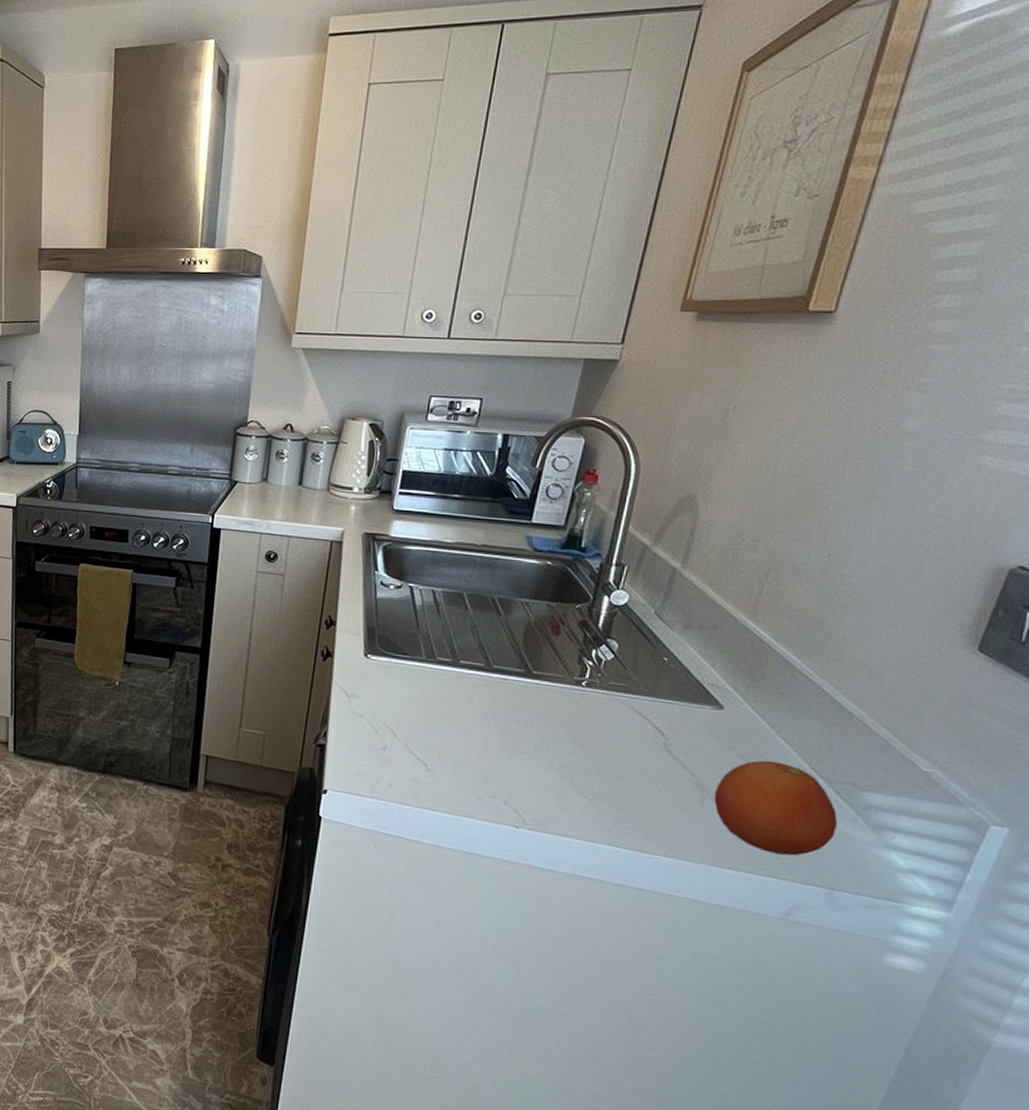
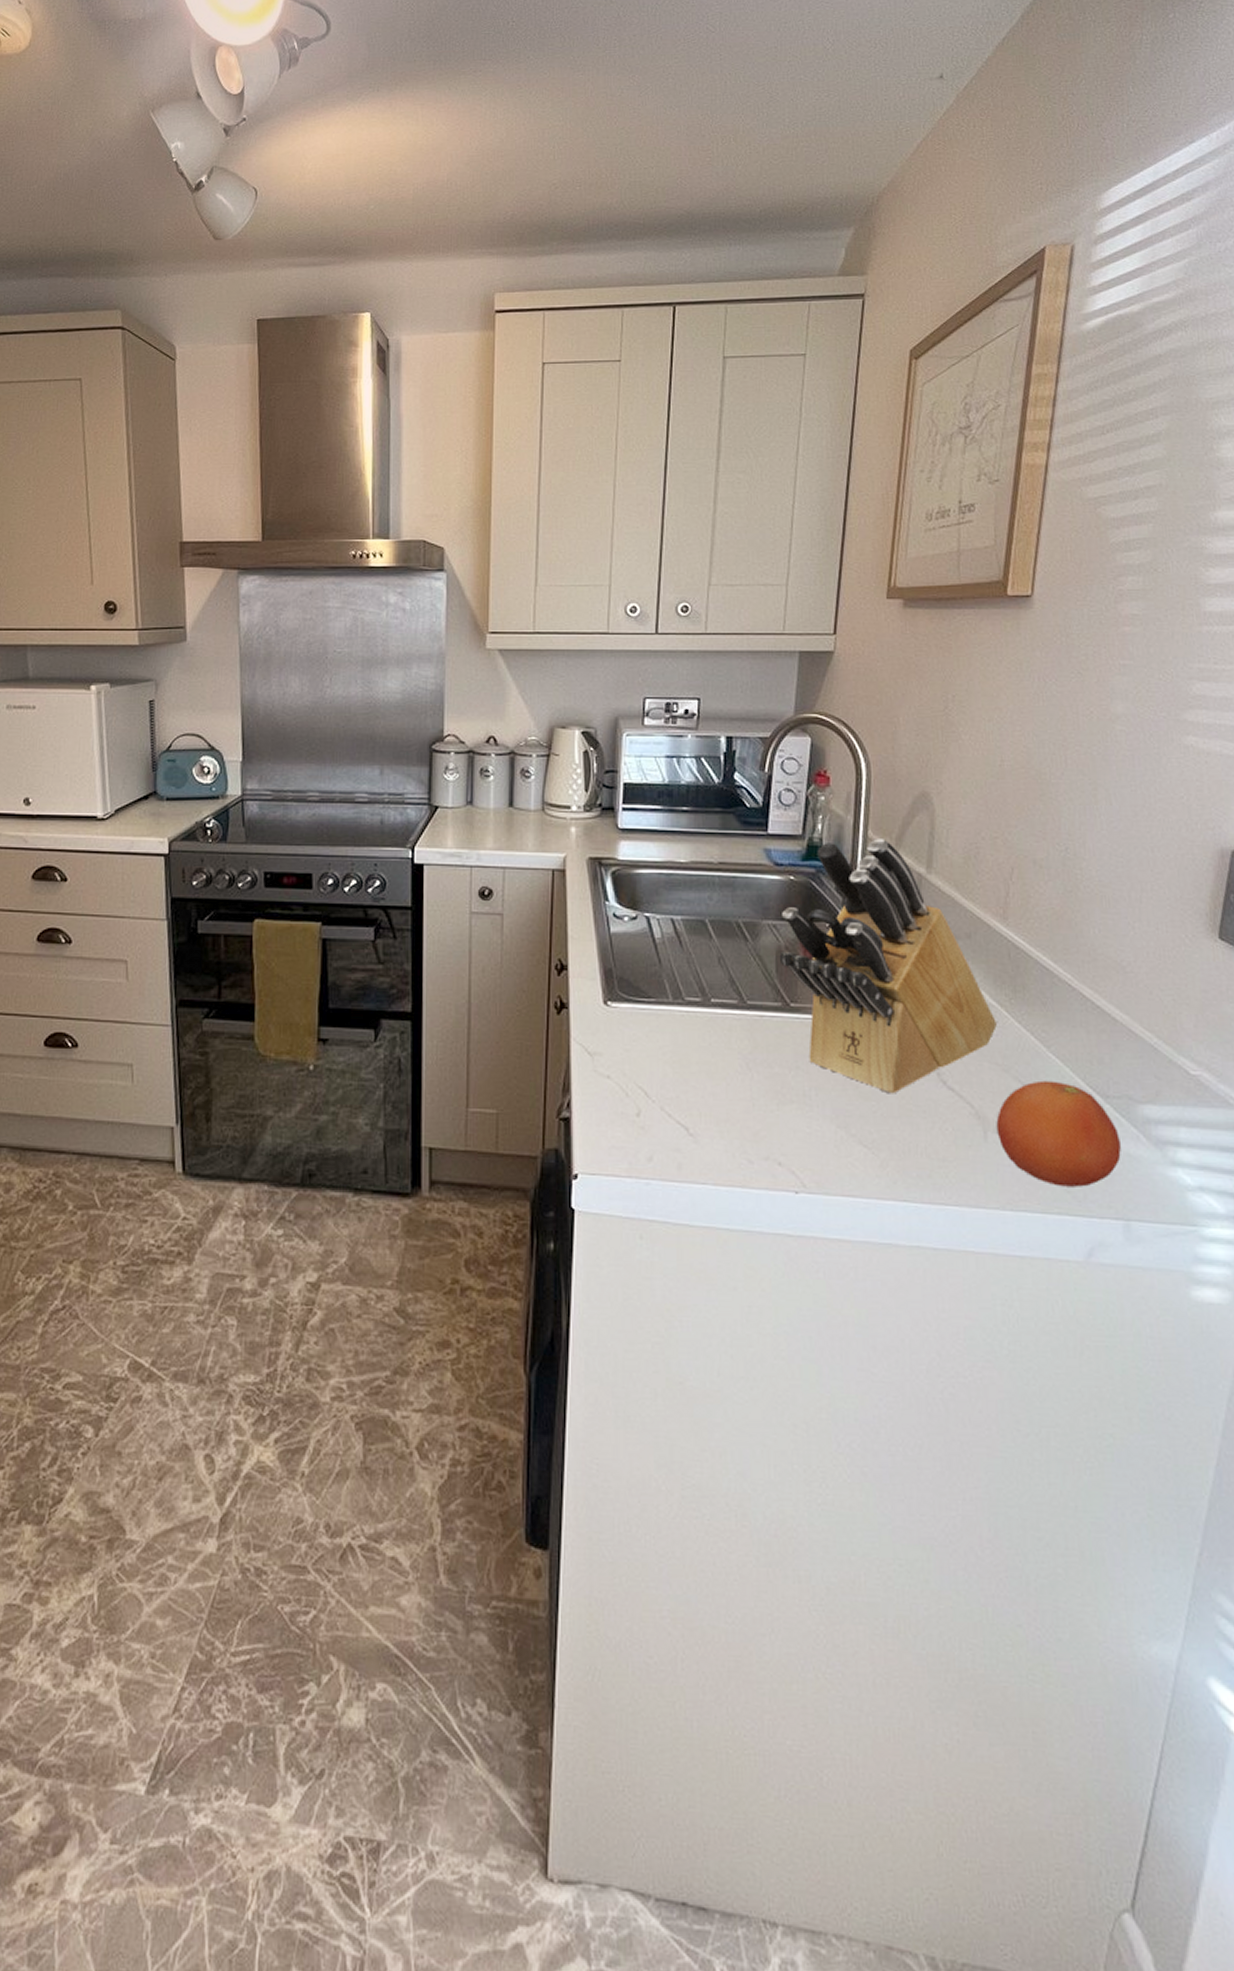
knife block: none [527,533,730,757] -> present [779,838,997,1094]

